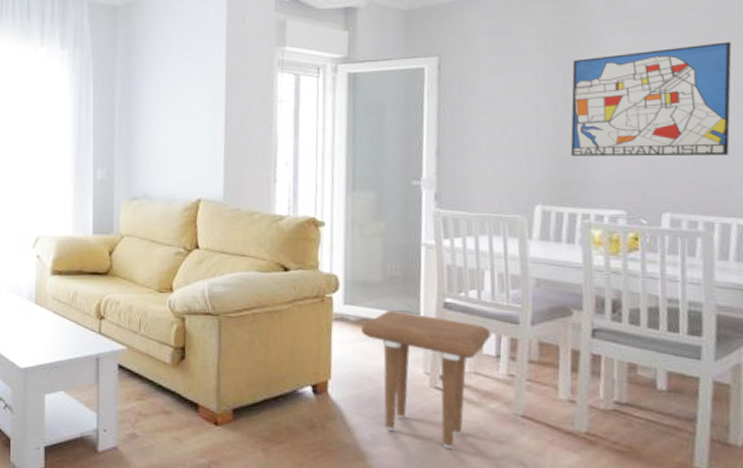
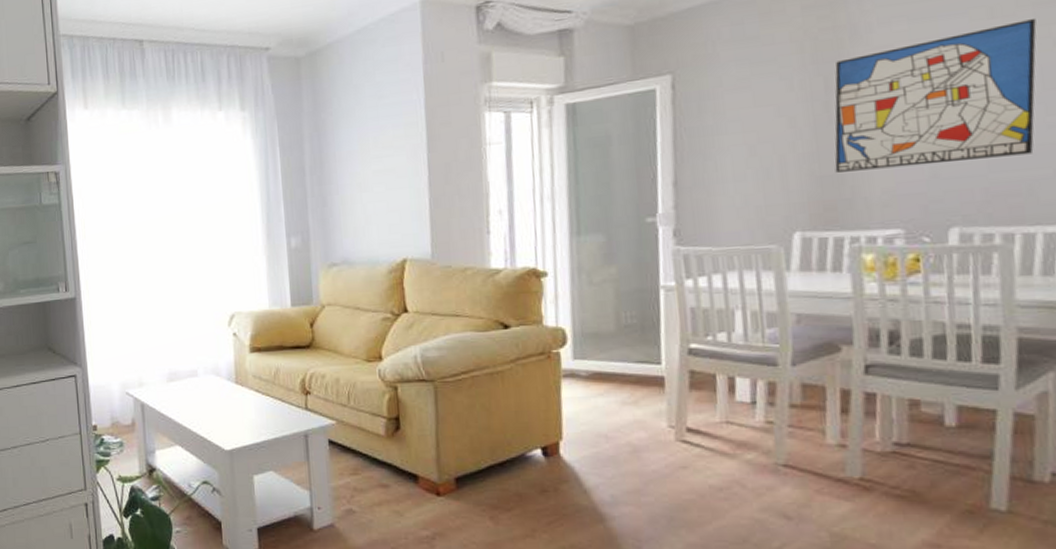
side table: present [360,310,492,450] -> none [593,361,745,506]

